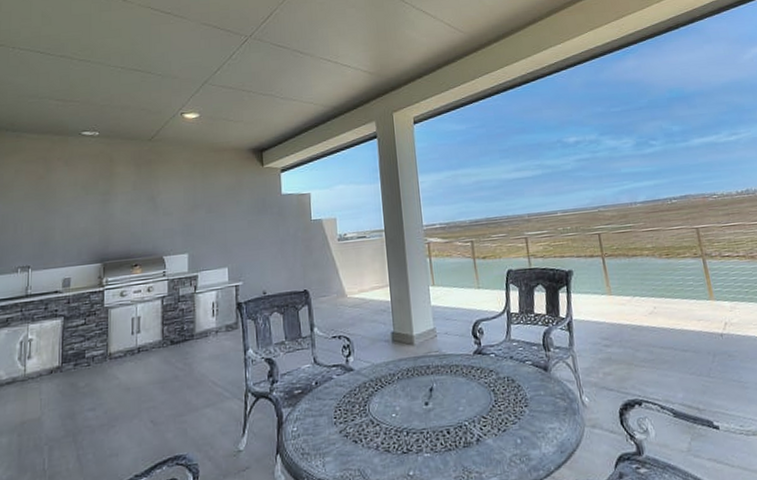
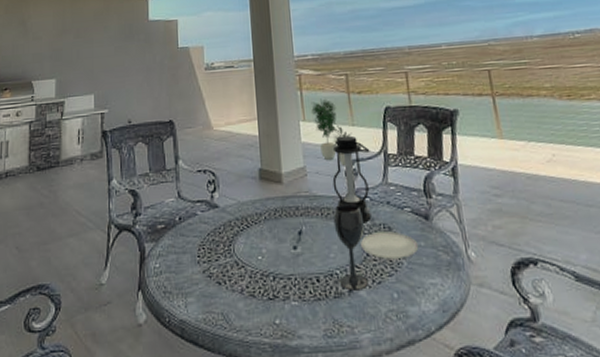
potted plant: none [439,264,478,326] -> present [311,98,352,166]
lantern: none [460,297,497,378] -> present [332,135,372,224]
wine glass: none [462,359,494,440] -> present [333,202,368,291]
plate: none [487,383,539,410] -> present [360,231,419,260]

